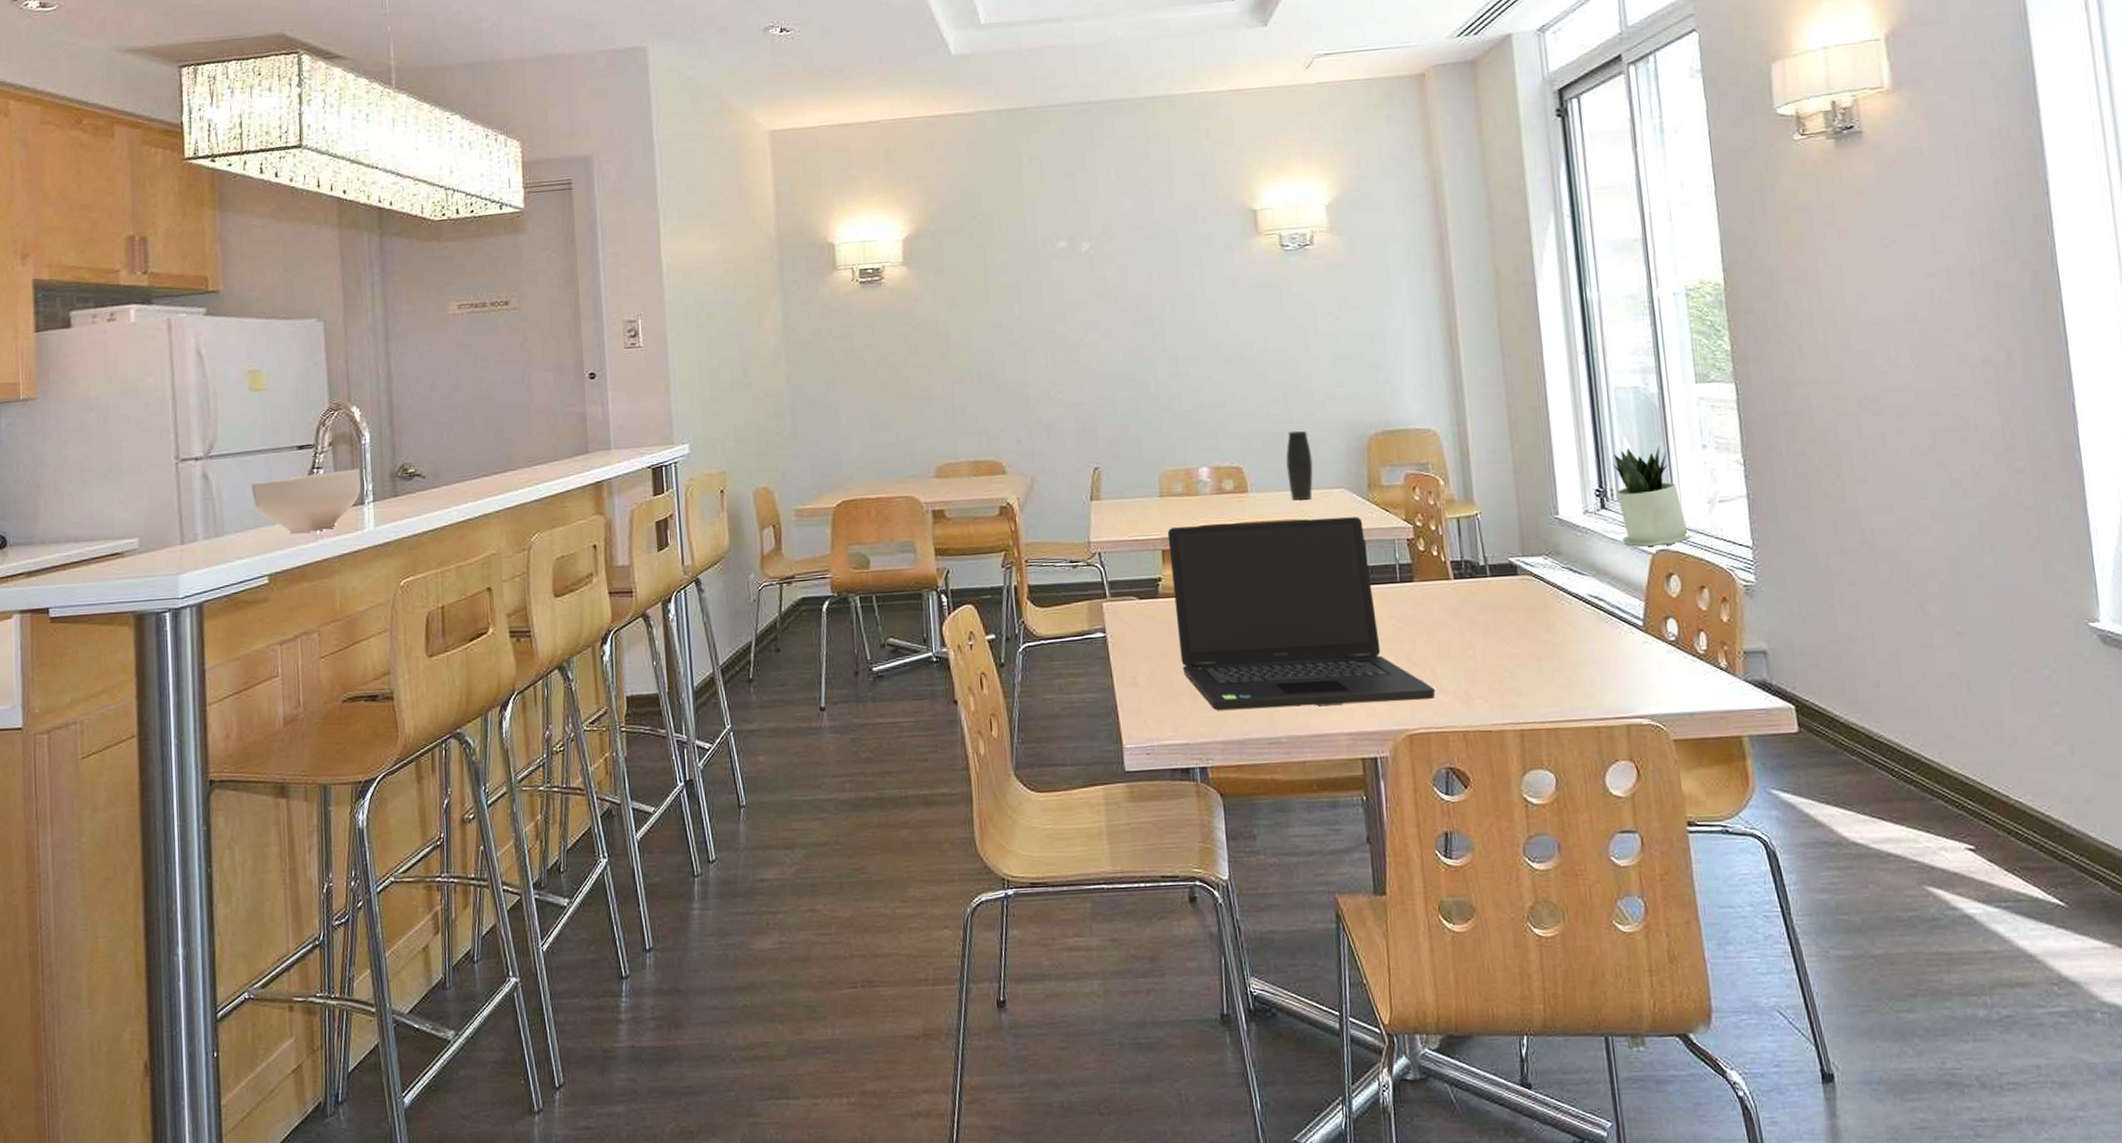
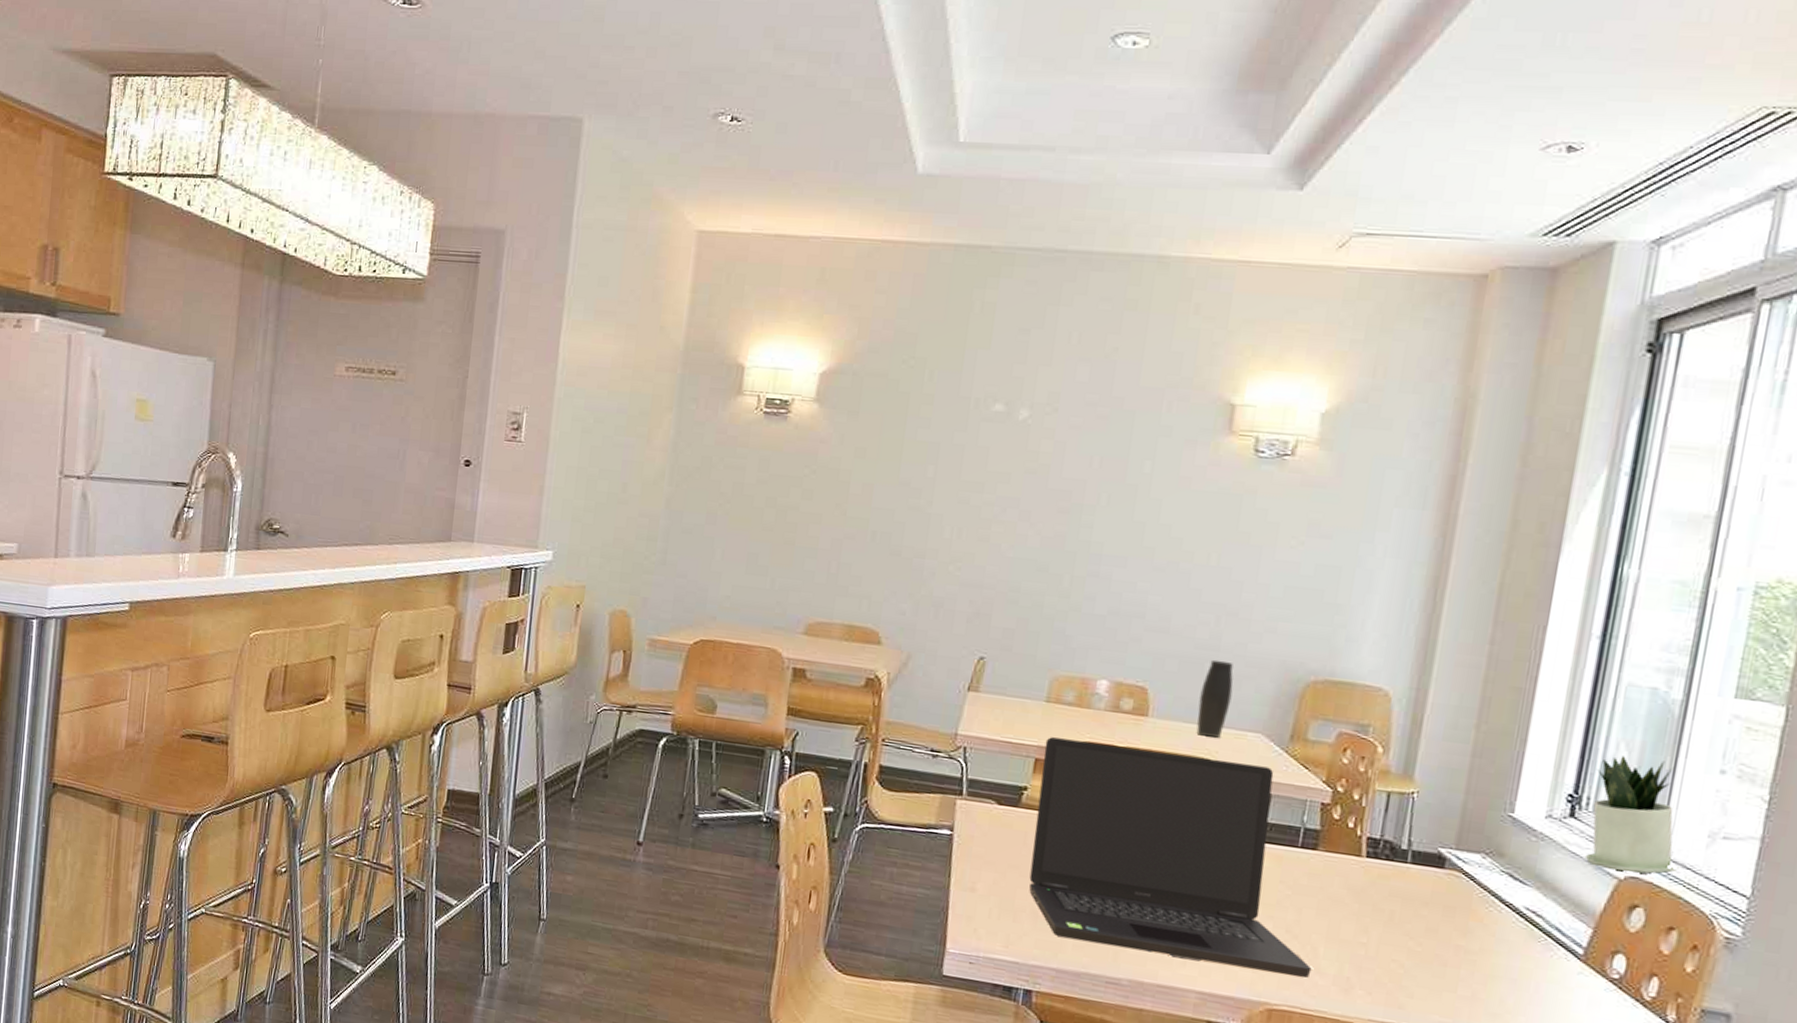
bowl: present [251,468,362,535] -> none [125,510,228,570]

